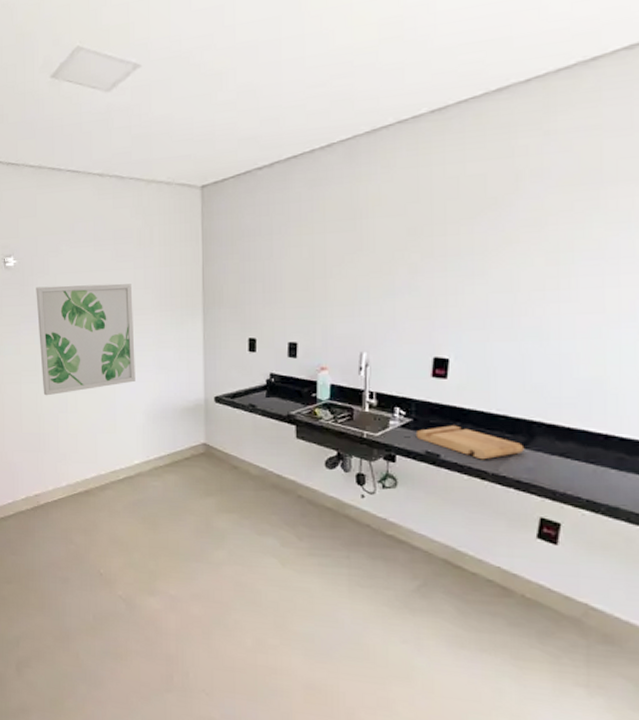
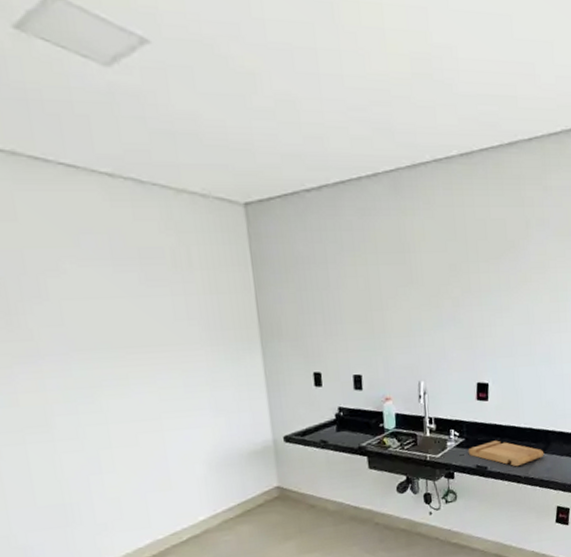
wall art: present [36,283,135,396] -> none [30,313,189,457]

